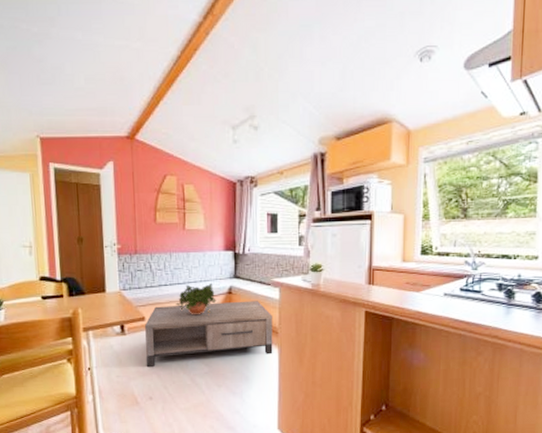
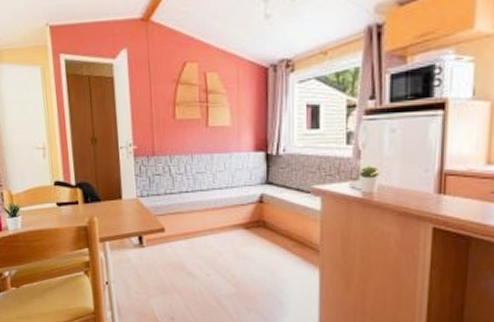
coffee table: present [144,301,273,367] -> none [164,212,313,284]
potted plant: present [176,283,216,314] -> none [199,189,245,226]

